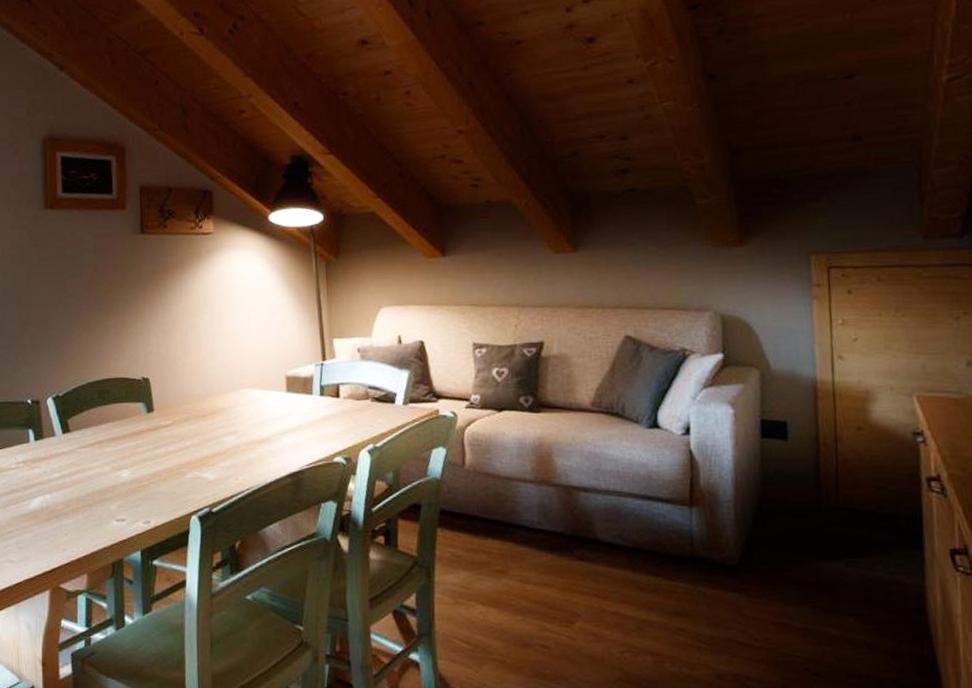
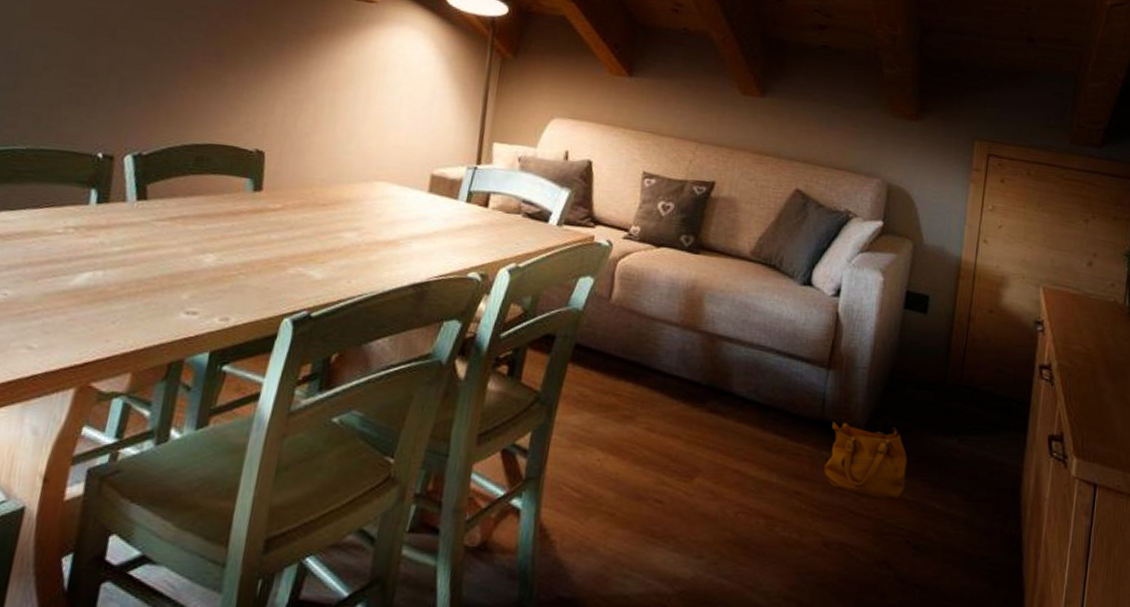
handbag: none [704,557,794,630] -> present [824,421,907,500]

